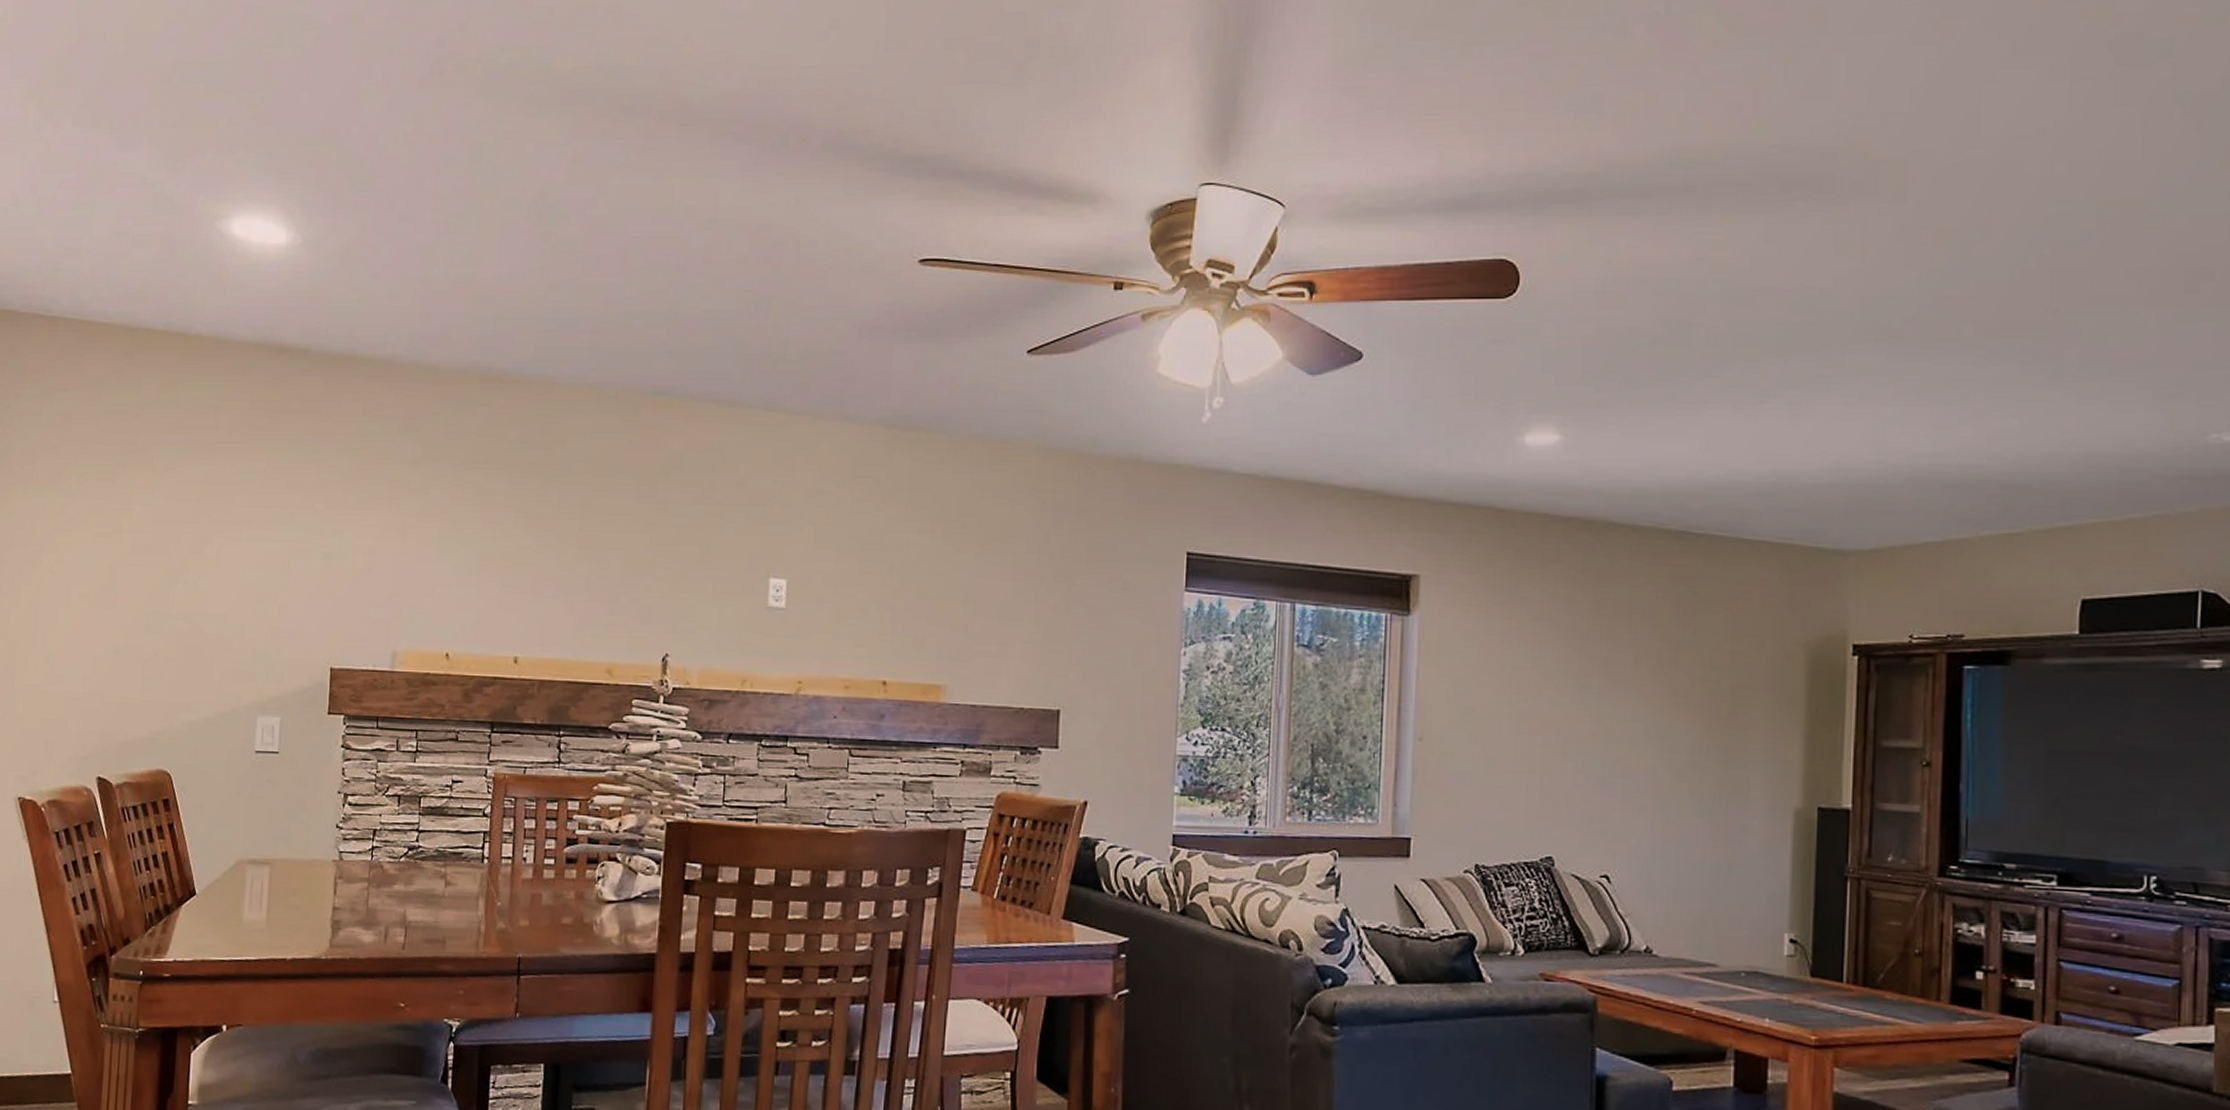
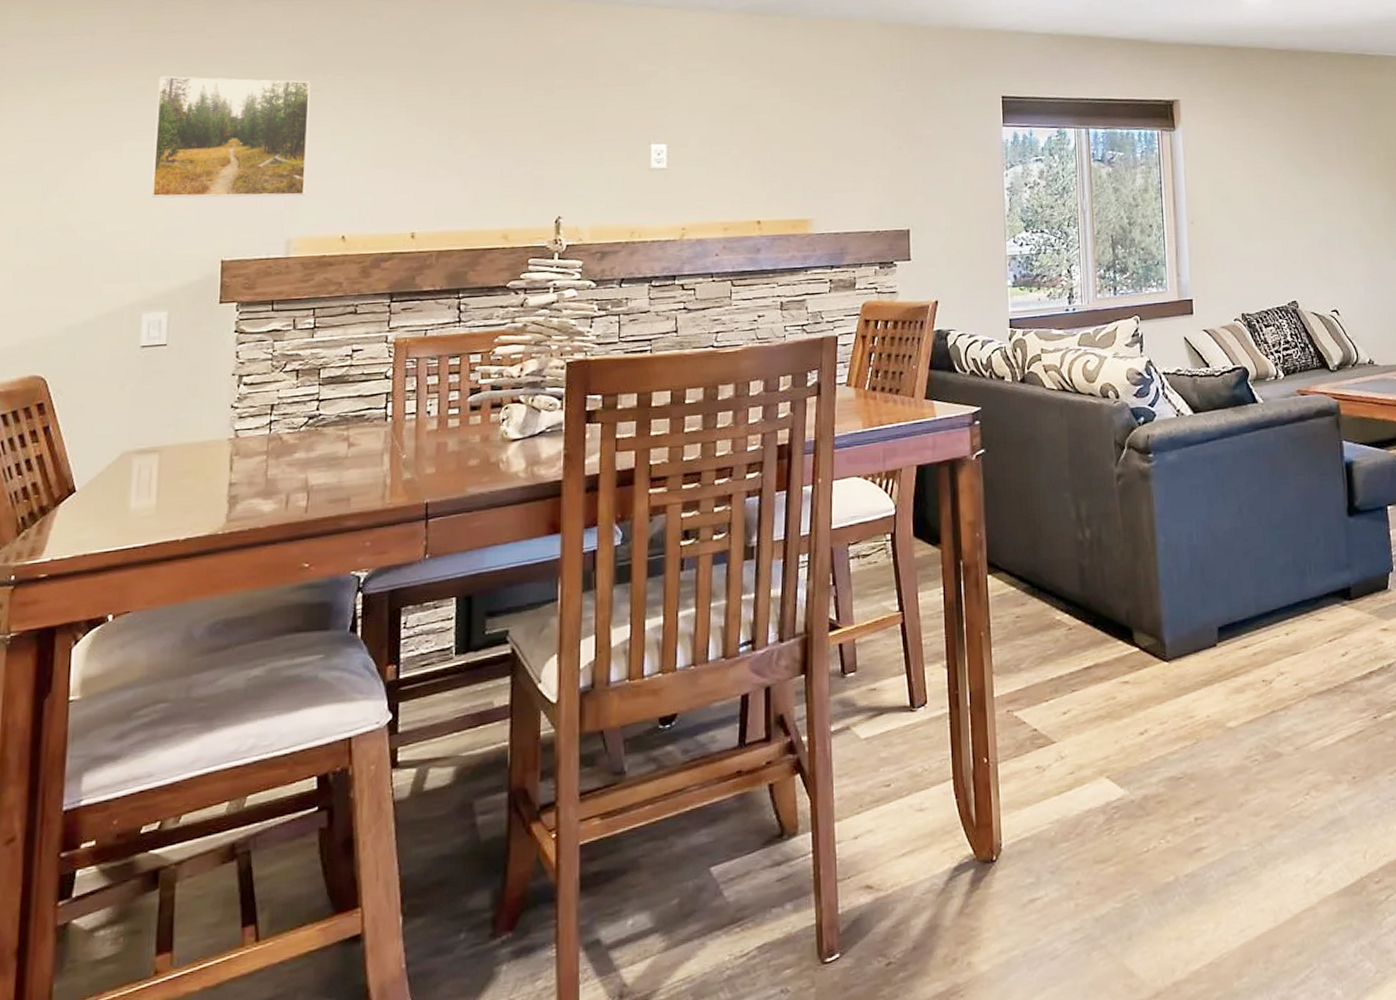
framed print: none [267,459,421,604] -> present [151,75,311,198]

